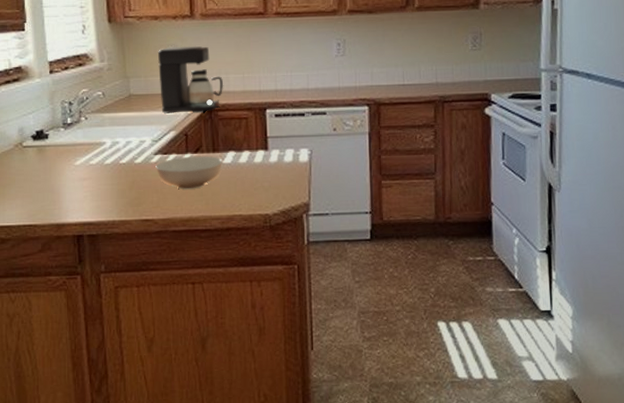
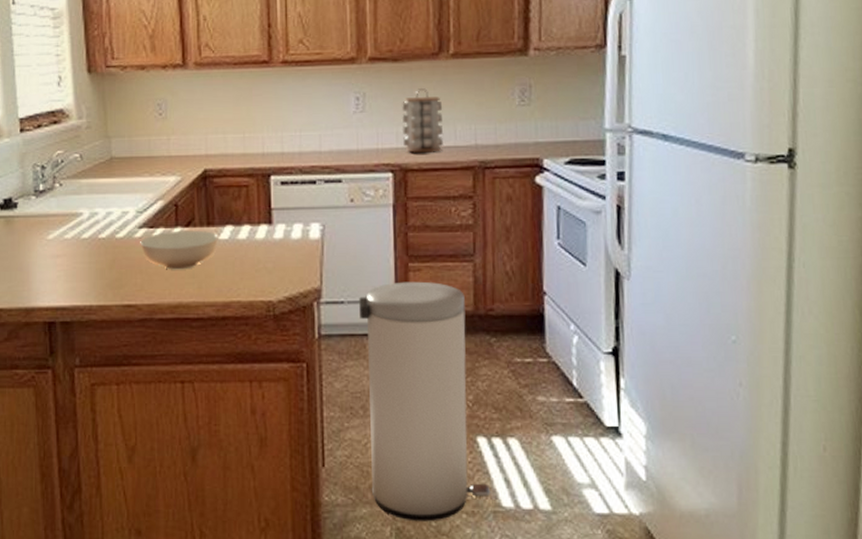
coffee maker: present [158,45,224,114] -> none [145,100,221,180]
pedal bin: none [341,196,449,392] -> present [359,281,491,521]
spice rack: none [375,36,411,90] -> present [401,88,444,153]

